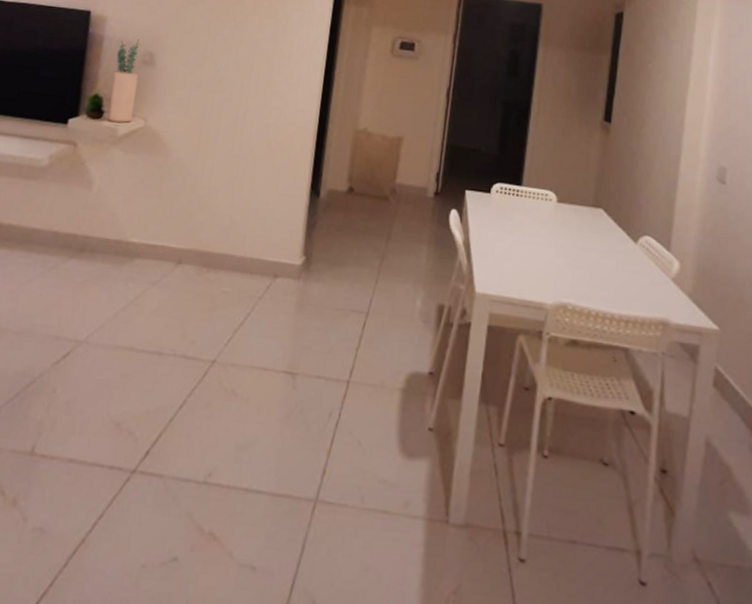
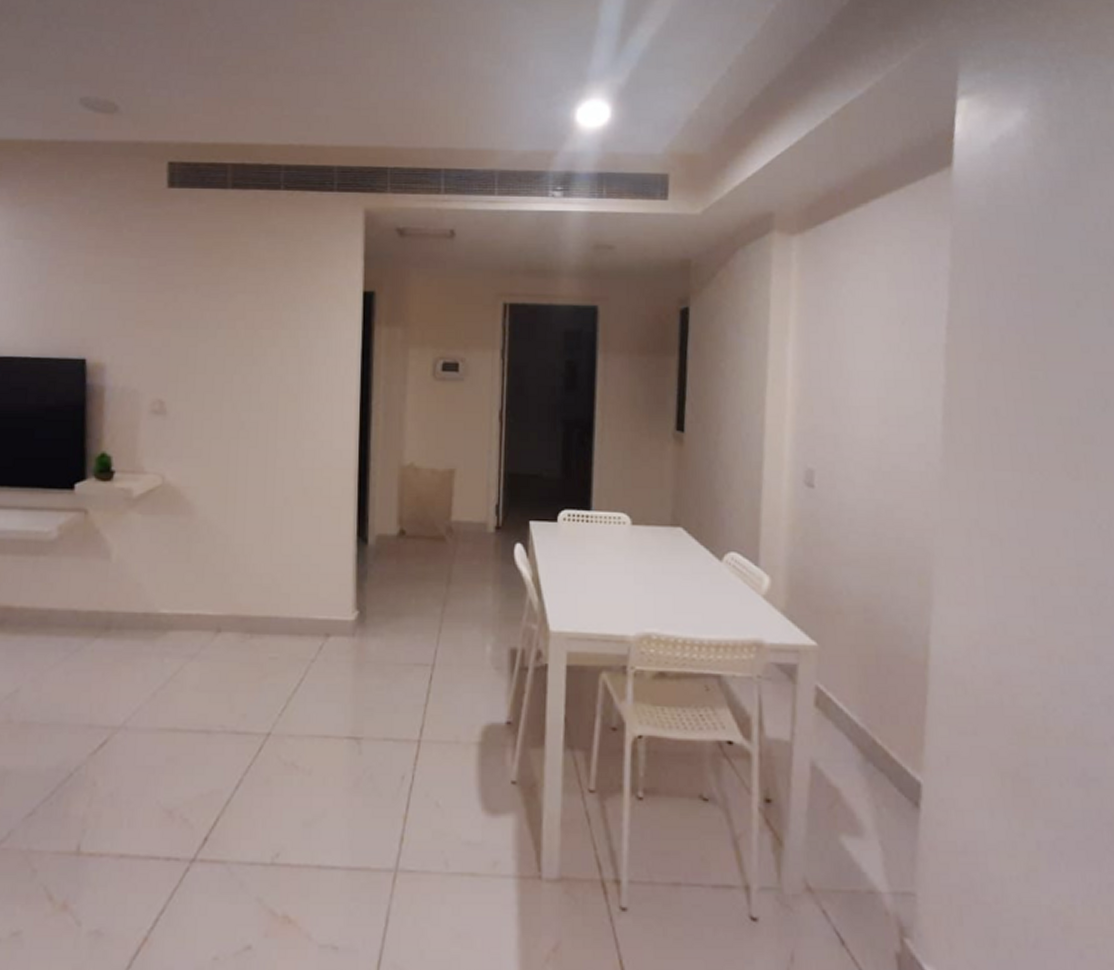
vase: present [107,39,140,124] -> none [119,386,149,483]

